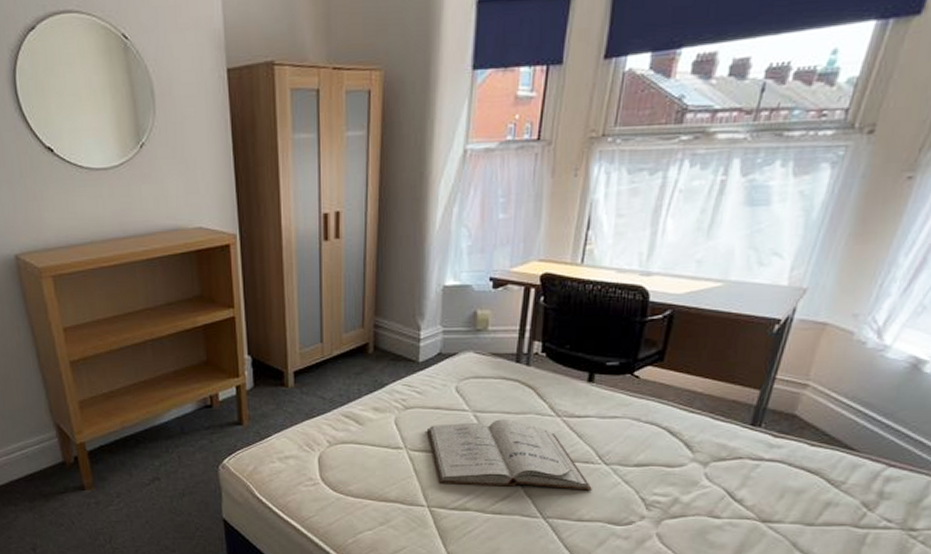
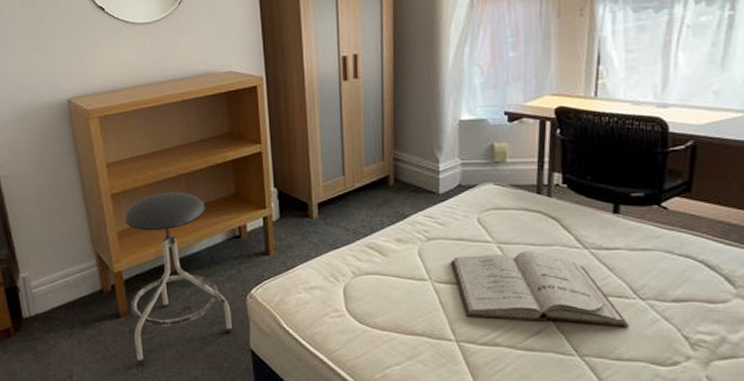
stool: none [86,359,205,536] -> present [124,192,233,365]

